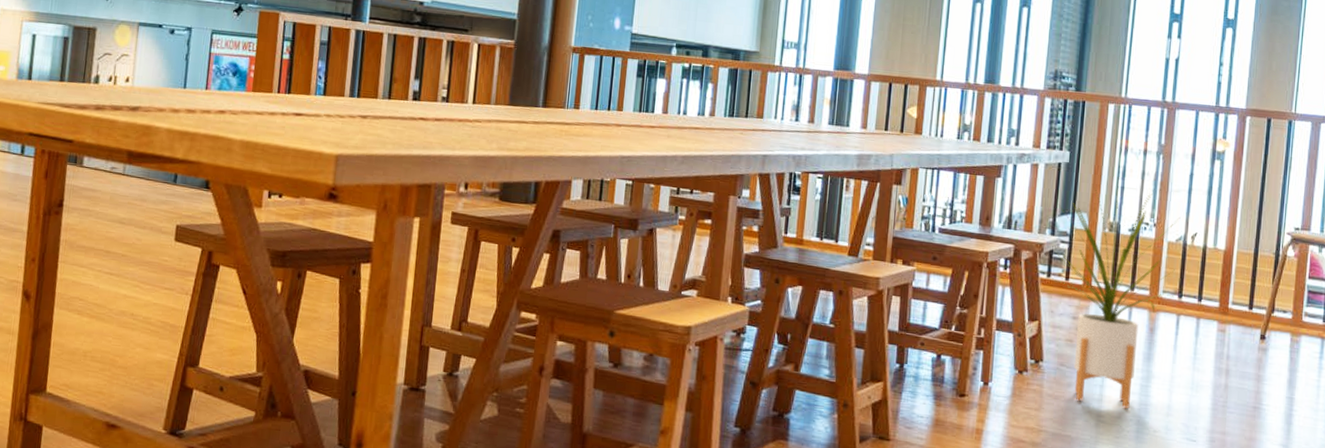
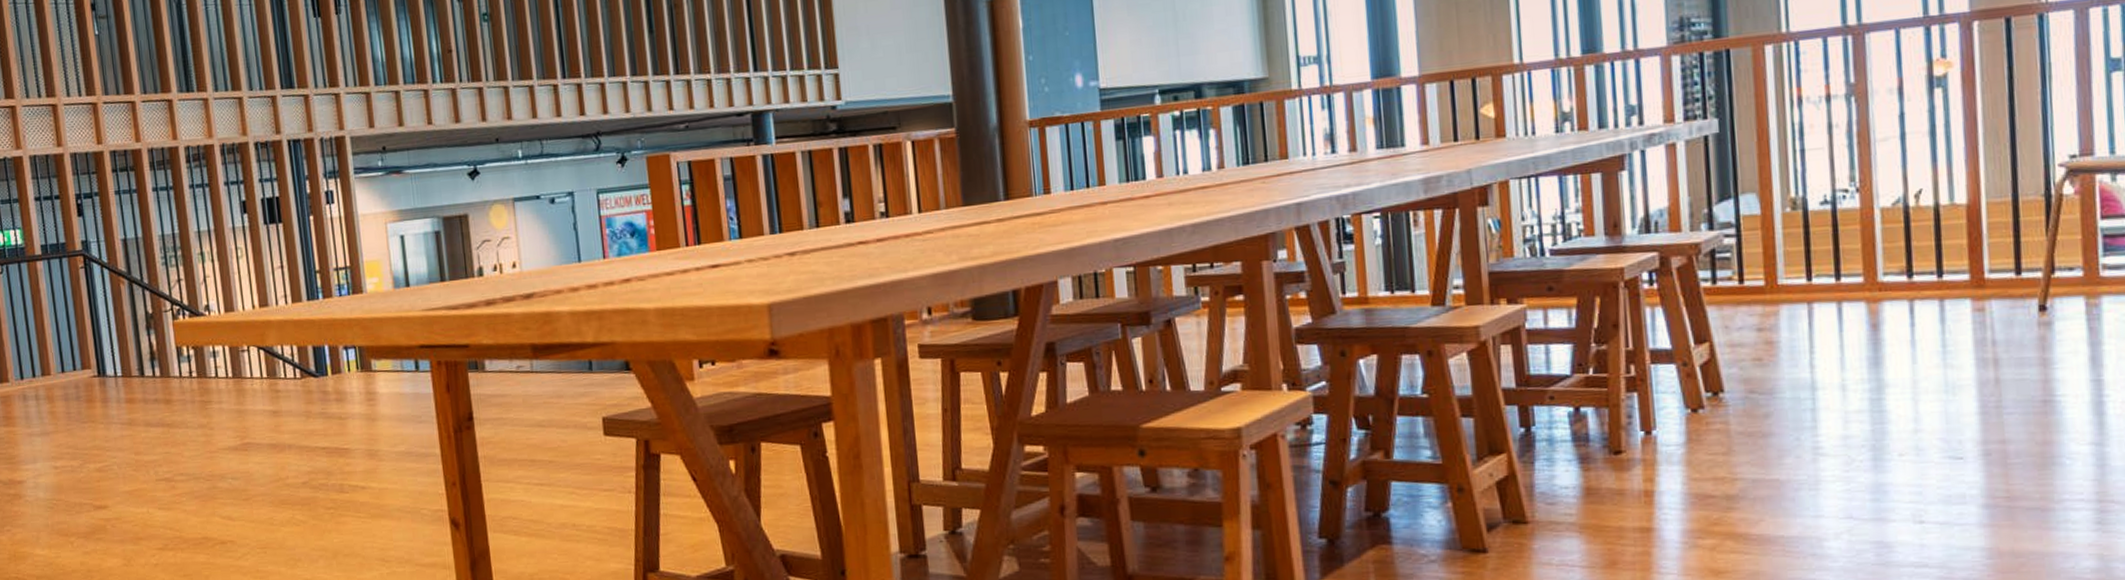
house plant: present [1052,187,1181,409] -> none [1712,150,1901,433]

